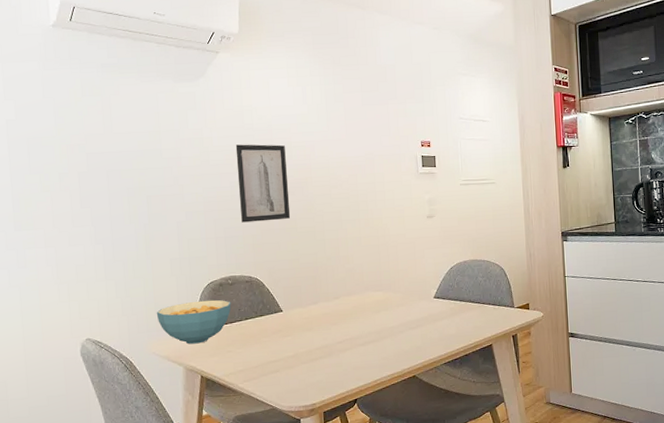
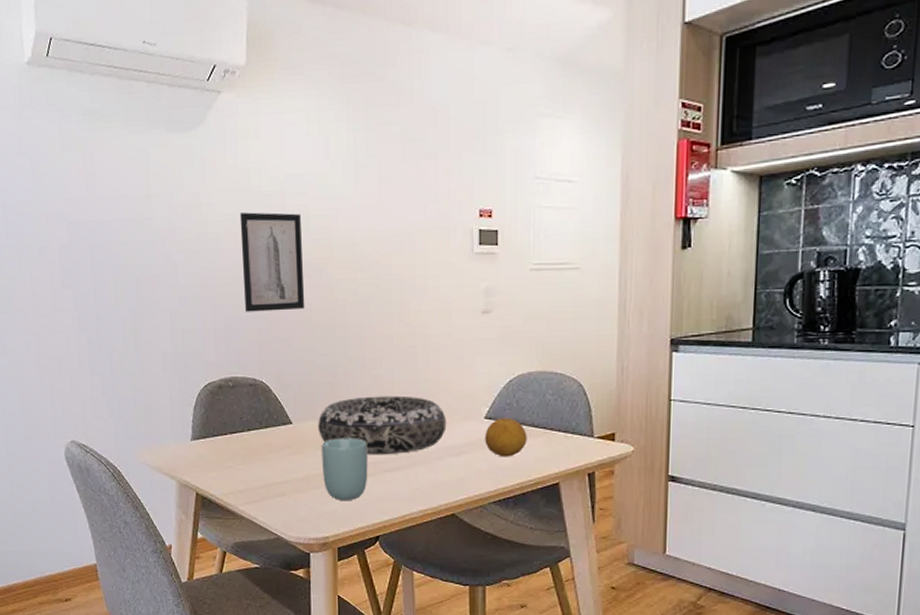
cereal bowl: present [156,300,231,344] -> none [146,404,232,456]
decorative bowl: none [304,284,406,333] -> present [318,395,447,455]
cup: none [307,320,346,373] -> present [322,438,368,501]
fruit: none [435,296,467,328] -> present [485,418,527,457]

